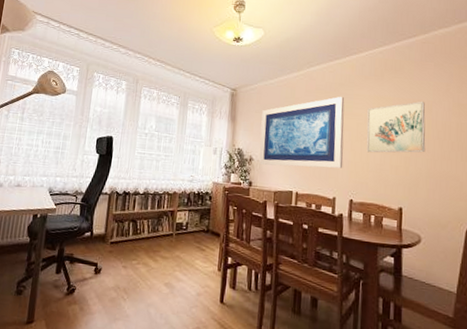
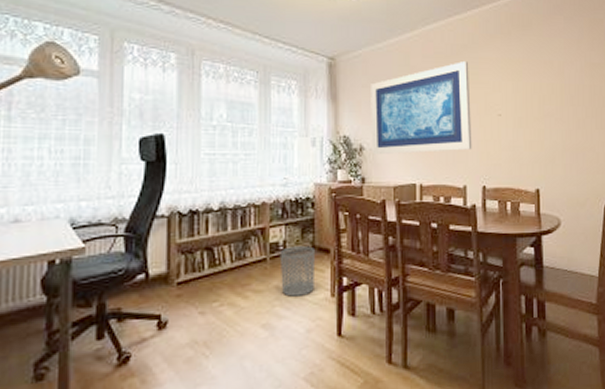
waste bin: none [181,227,209,267] -> present [279,246,314,297]
wall art: present [366,101,426,153] -> none [495,62,560,128]

